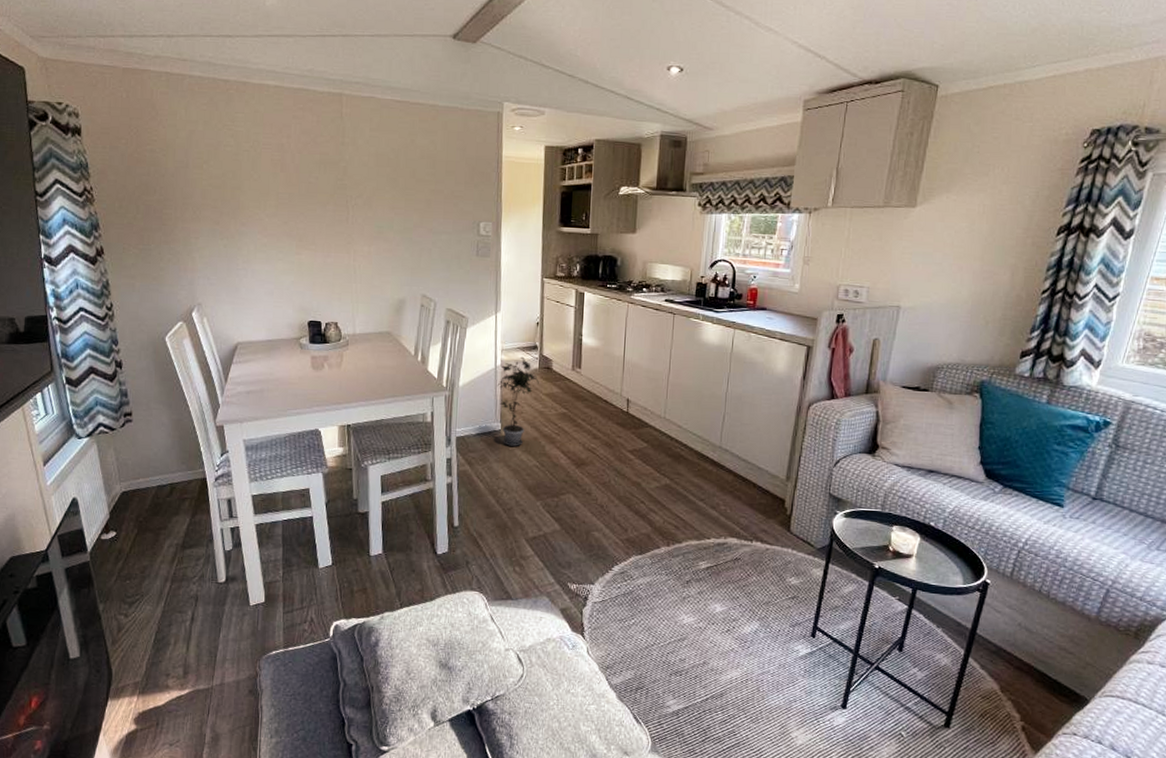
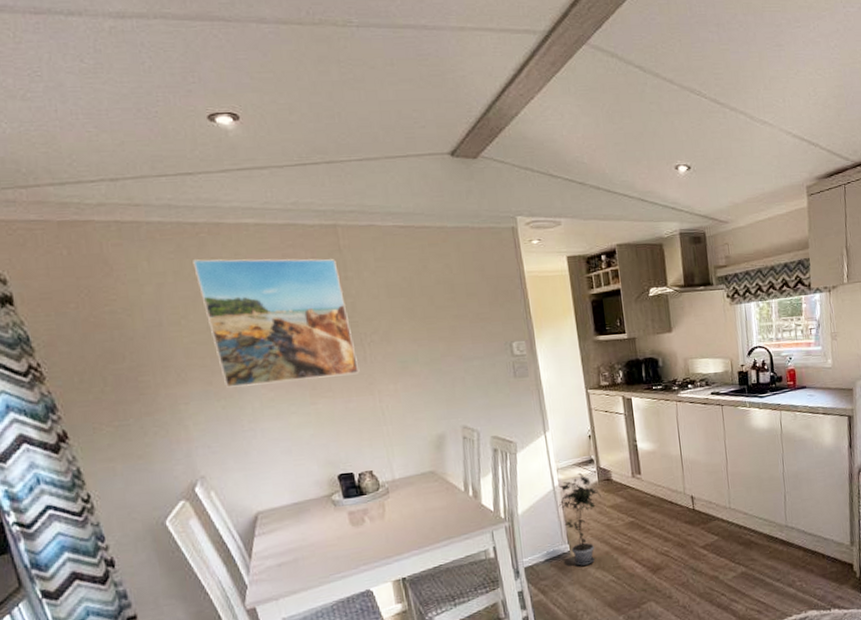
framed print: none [220,113,341,233] -> present [193,258,360,388]

